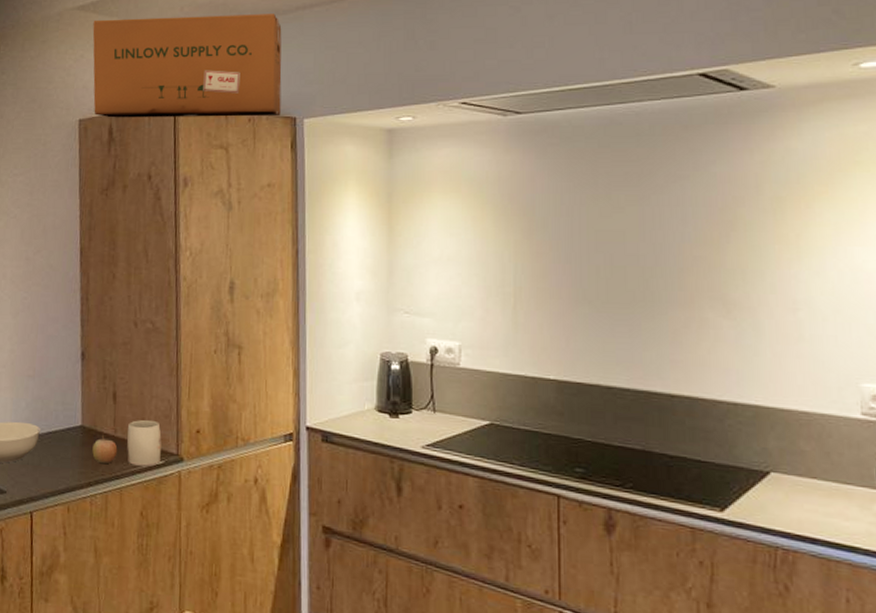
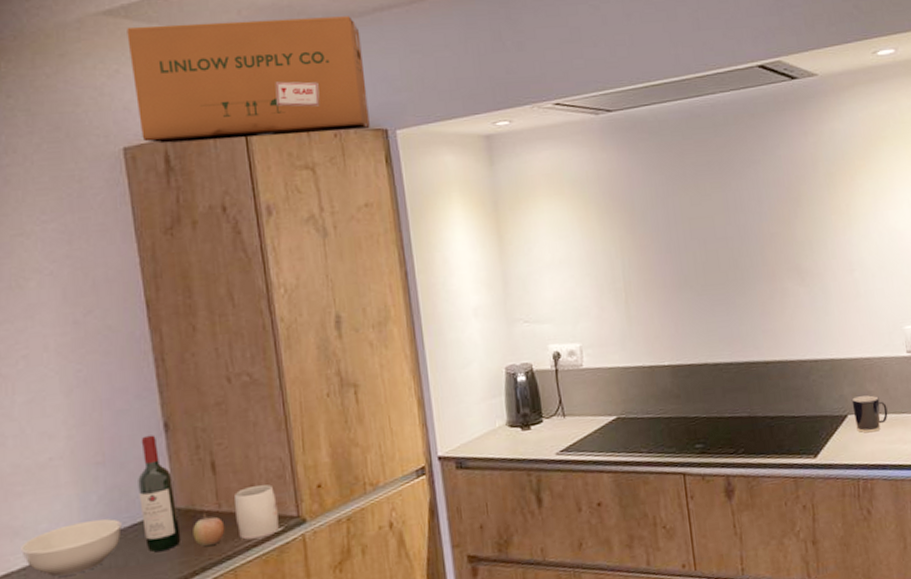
wine bottle: none [55,360,83,460] -> present [138,435,182,552]
mug: none [777,453,826,498] -> present [851,395,888,433]

